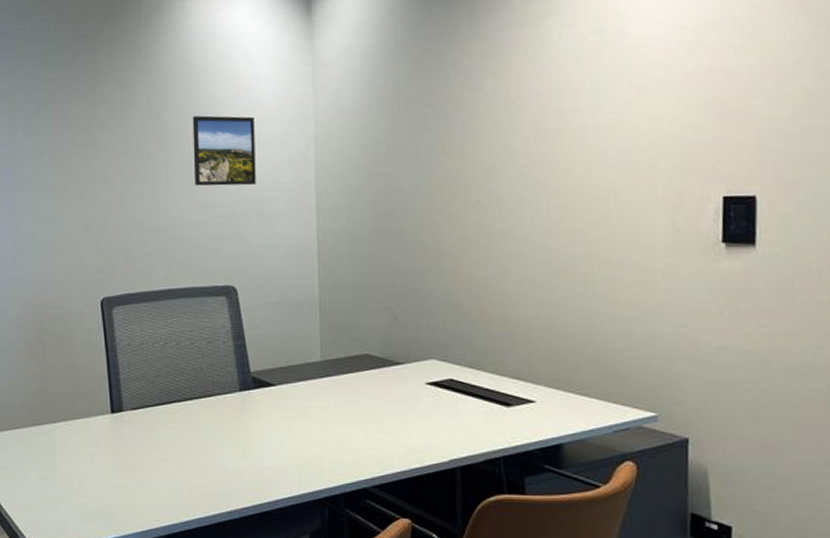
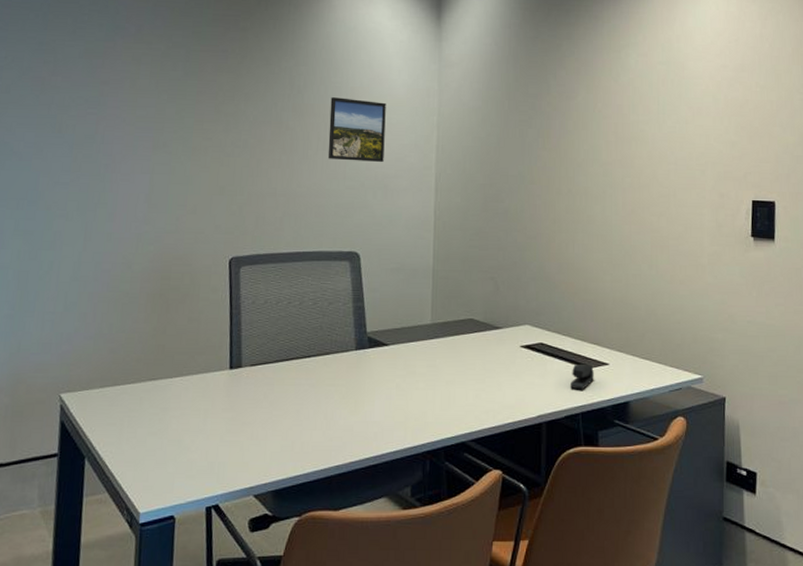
stapler: none [487,401,517,431] -> present [569,363,594,390]

